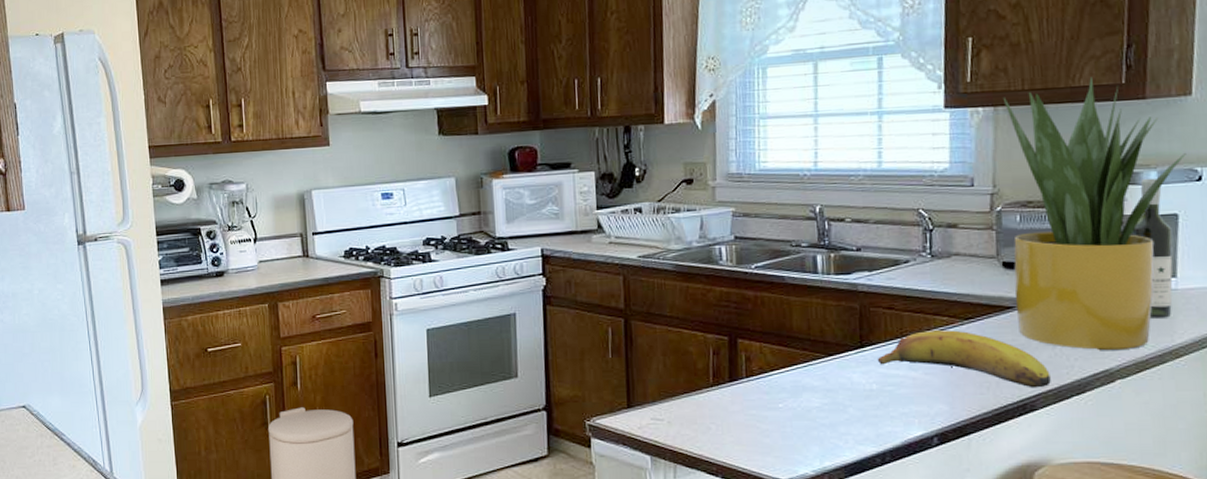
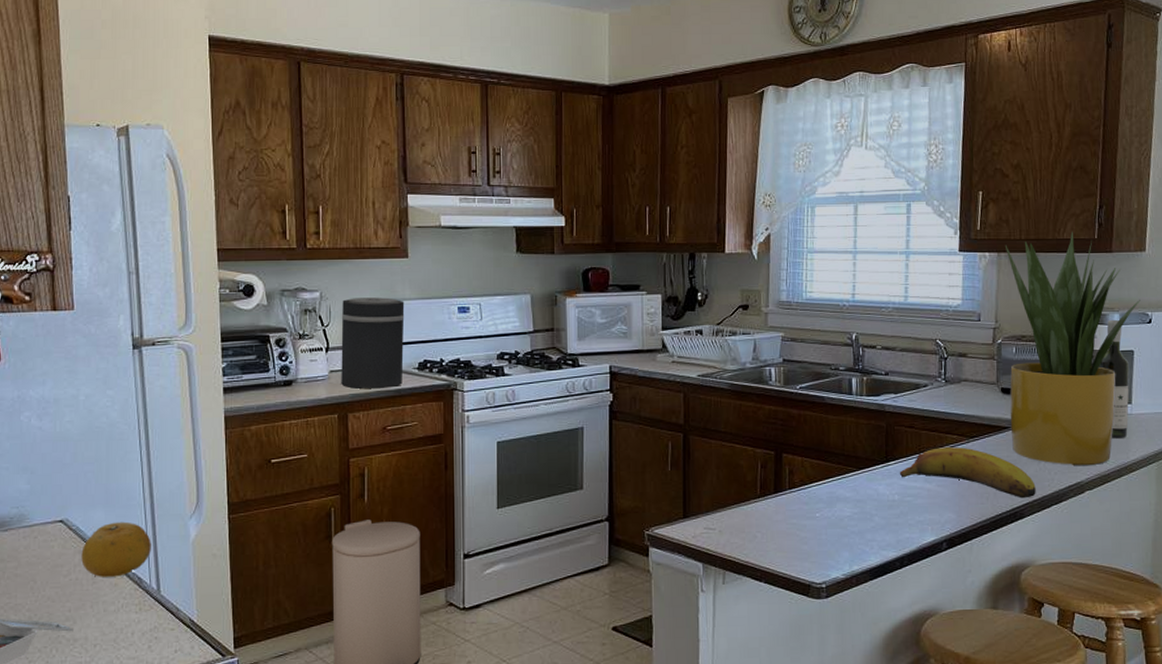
fruit: none [43,407,103,459] -> present [81,521,151,577]
cylinder: none [267,186,330,279] -> present [341,297,405,390]

